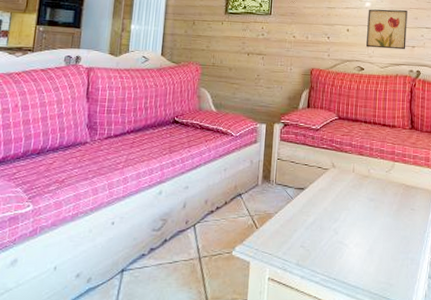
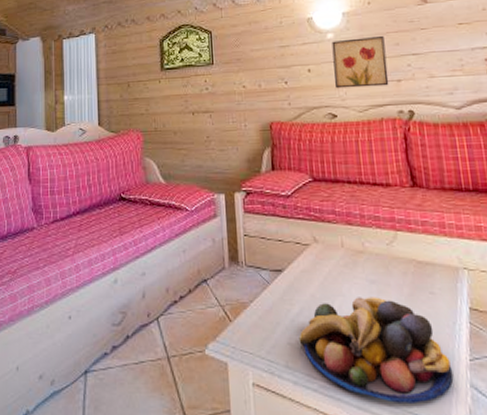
fruit bowl: none [310,211,418,291] -> present [298,297,454,404]

